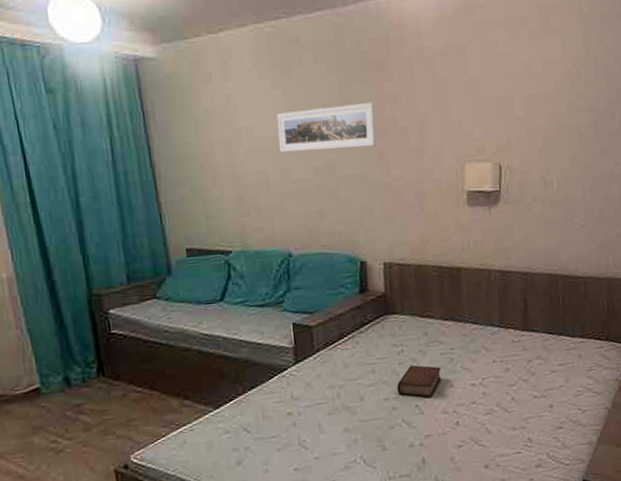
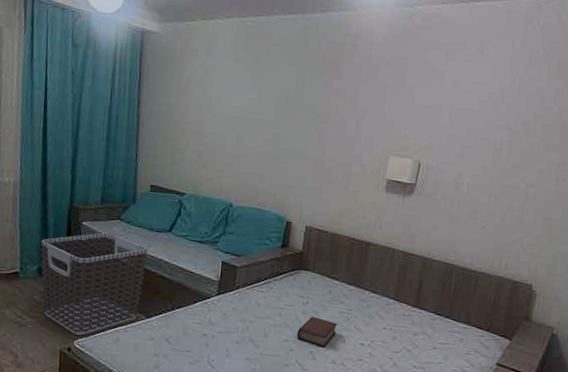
clothes hamper: none [59,317,203,448] -> present [40,233,148,336]
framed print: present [277,102,376,153] -> none [239,90,323,129]

